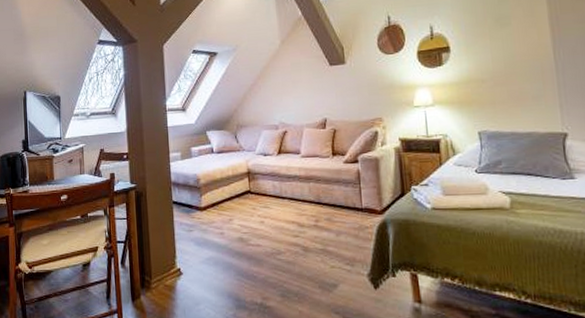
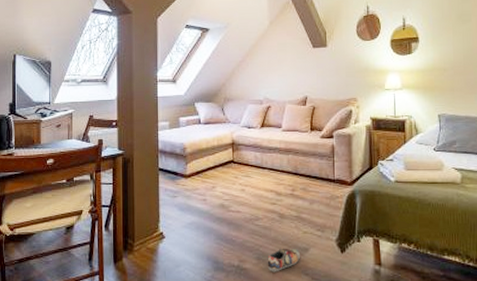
shoe: none [292,284,329,311] -> present [267,248,300,272]

